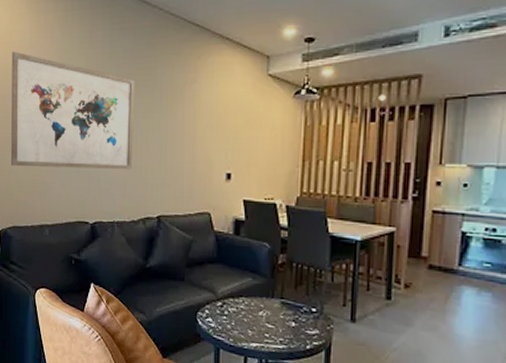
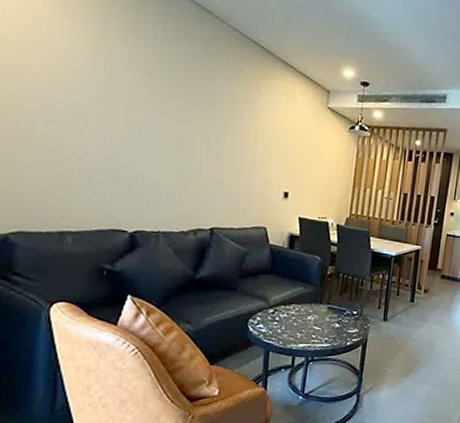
wall art: present [10,51,134,170] -> none [16,23,190,180]

